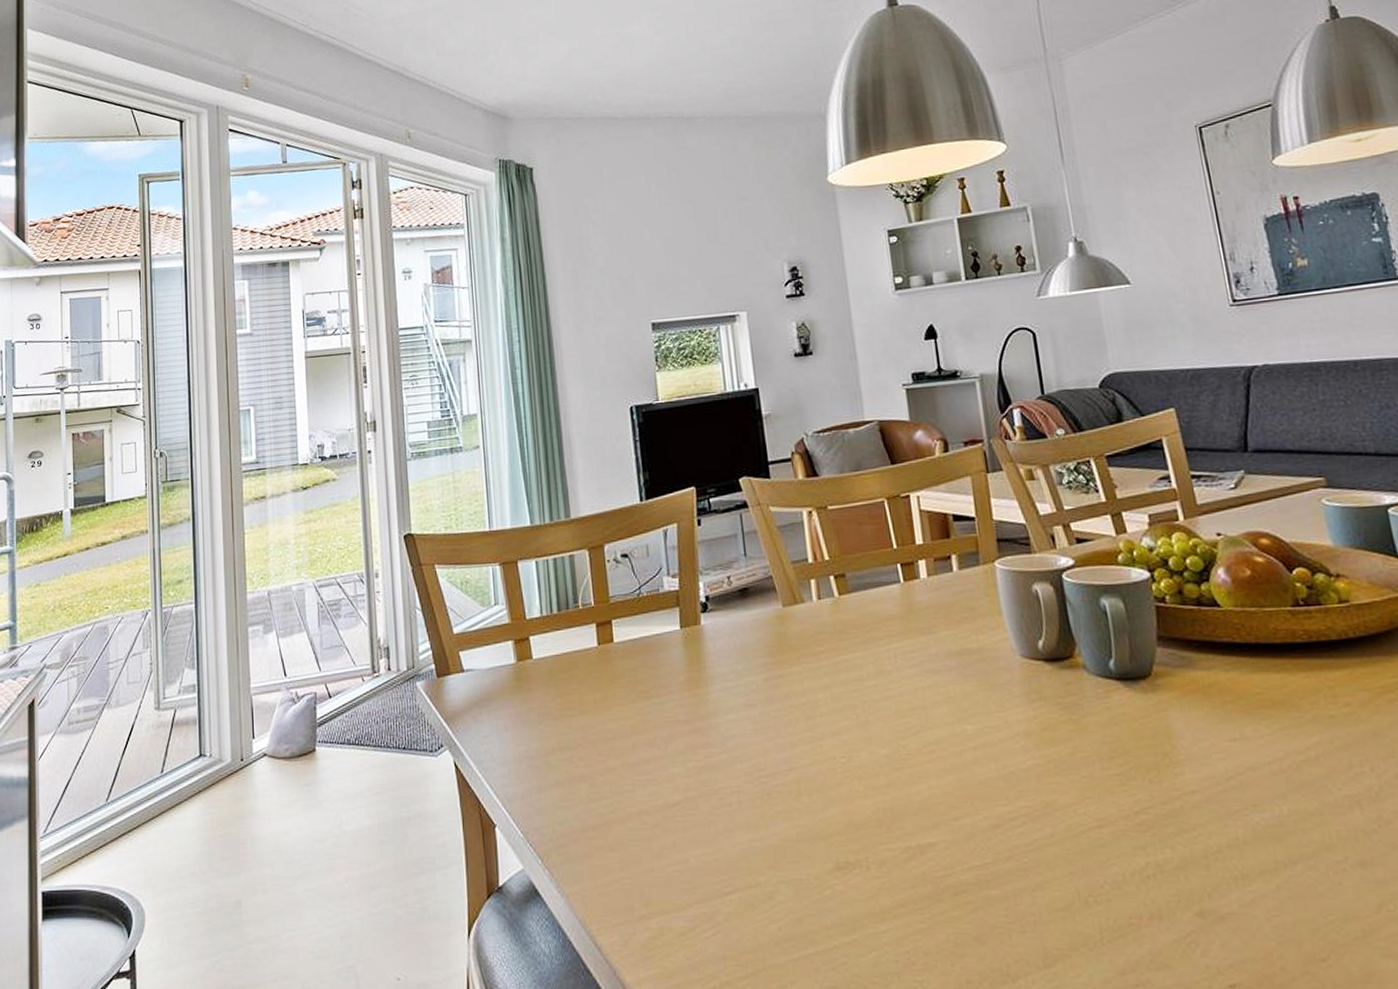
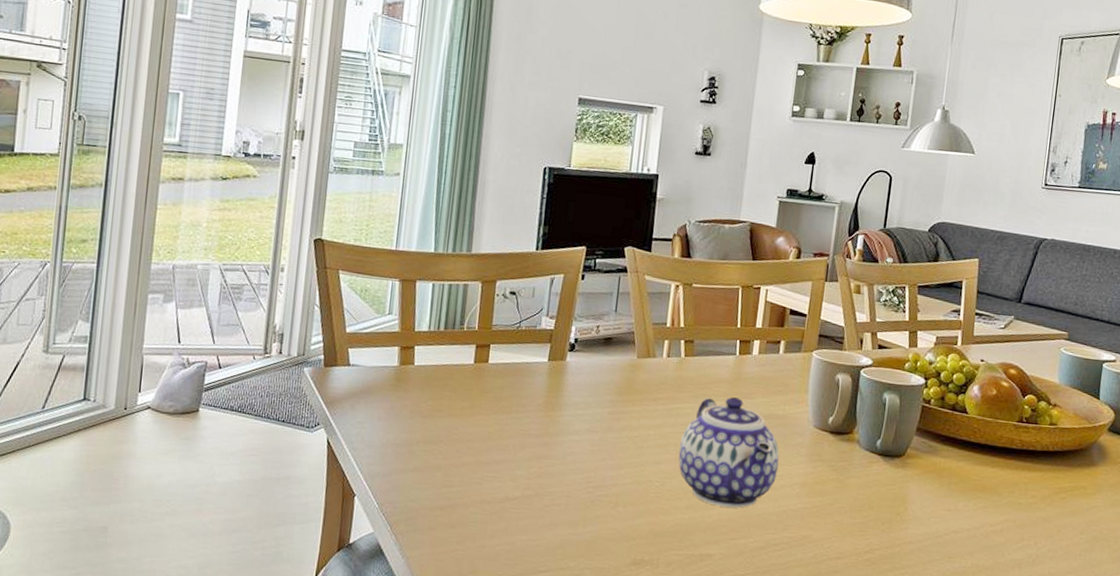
teapot: none [858,635,991,778] -> present [678,397,780,508]

